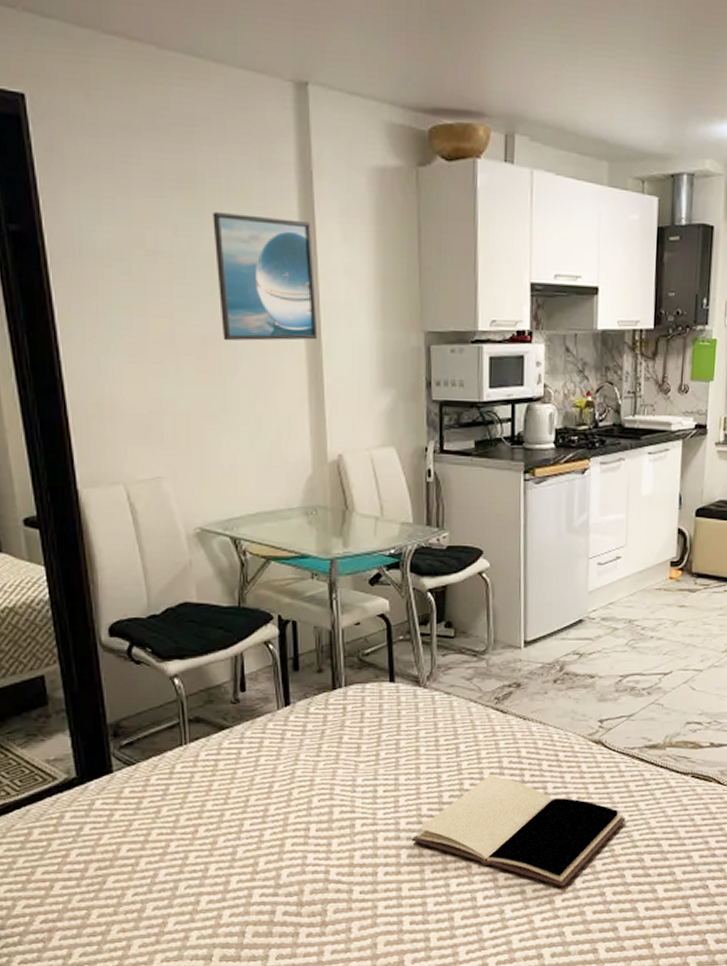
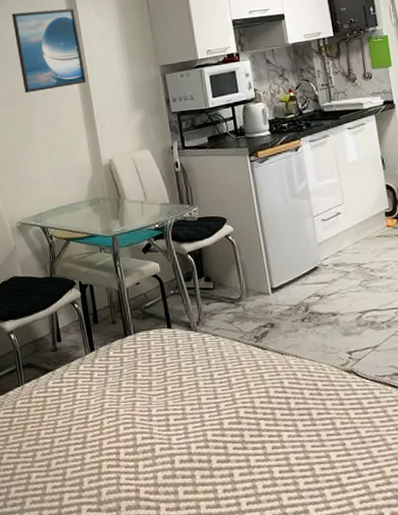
book: present [412,774,626,887] -> none [203,403,390,507]

